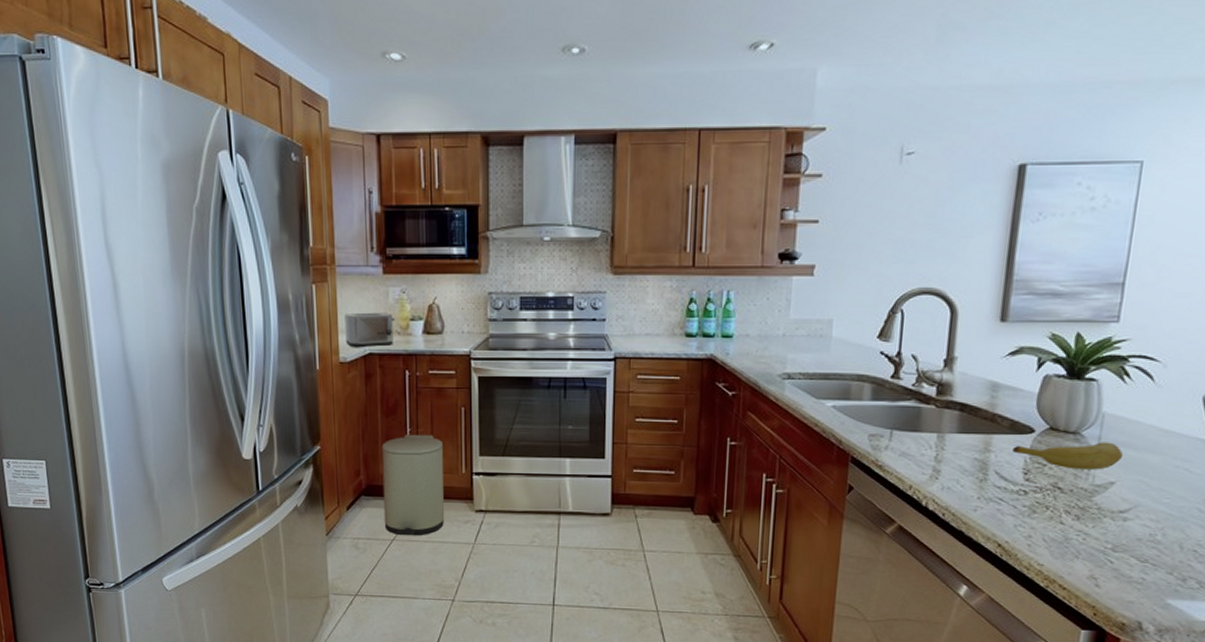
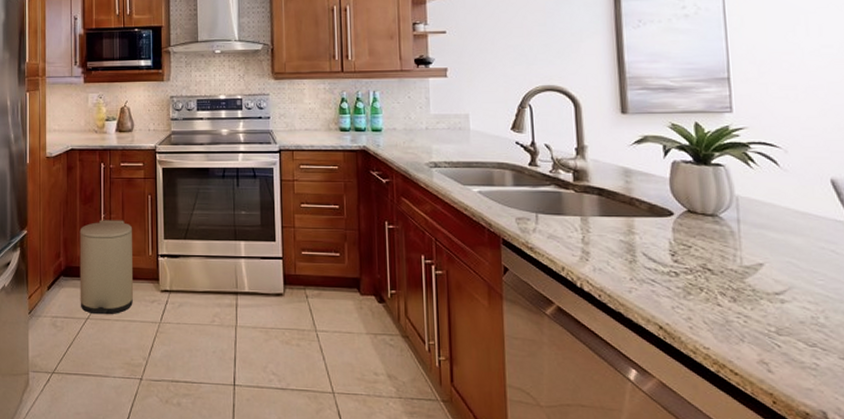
toaster: present [344,312,396,348] -> none [52,114,94,145]
banana: present [1013,442,1123,470] -> none [656,224,765,251]

